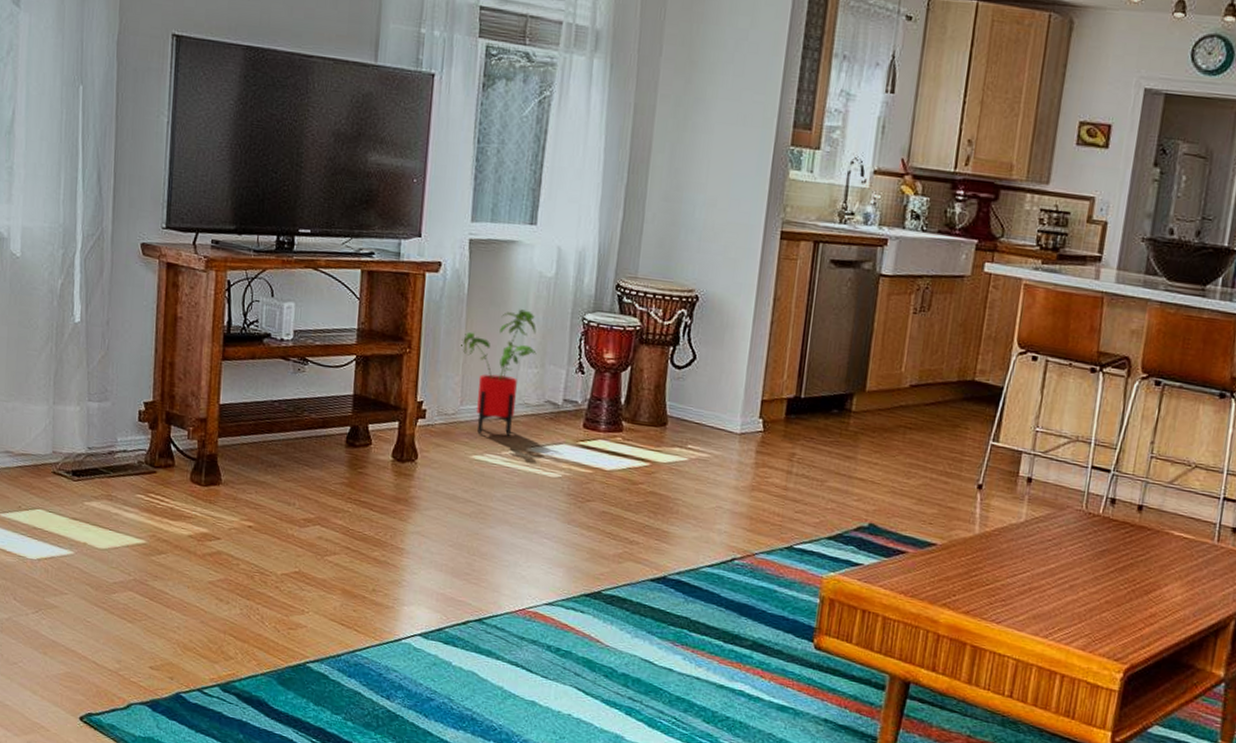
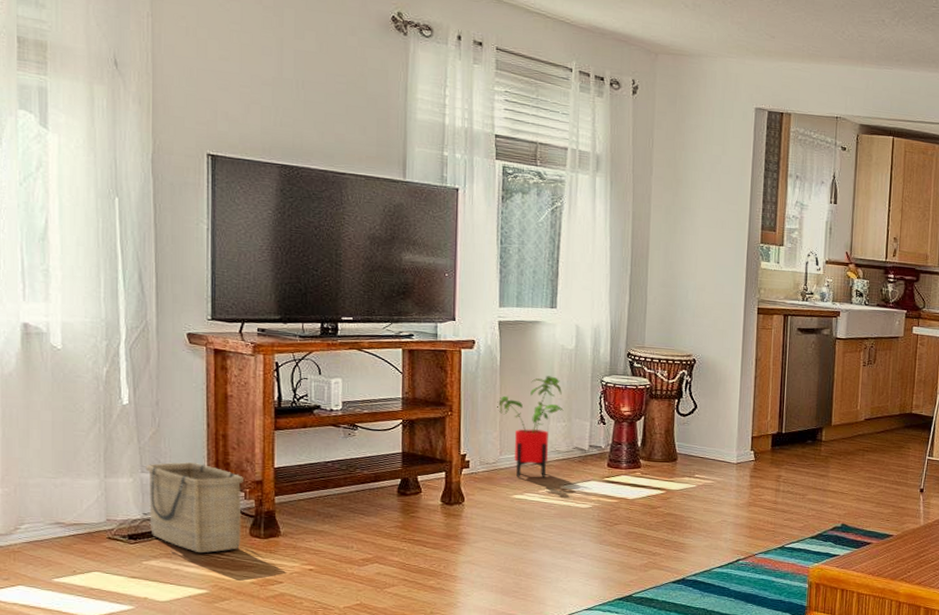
basket: none [92,391,188,498] -> present [145,462,243,554]

